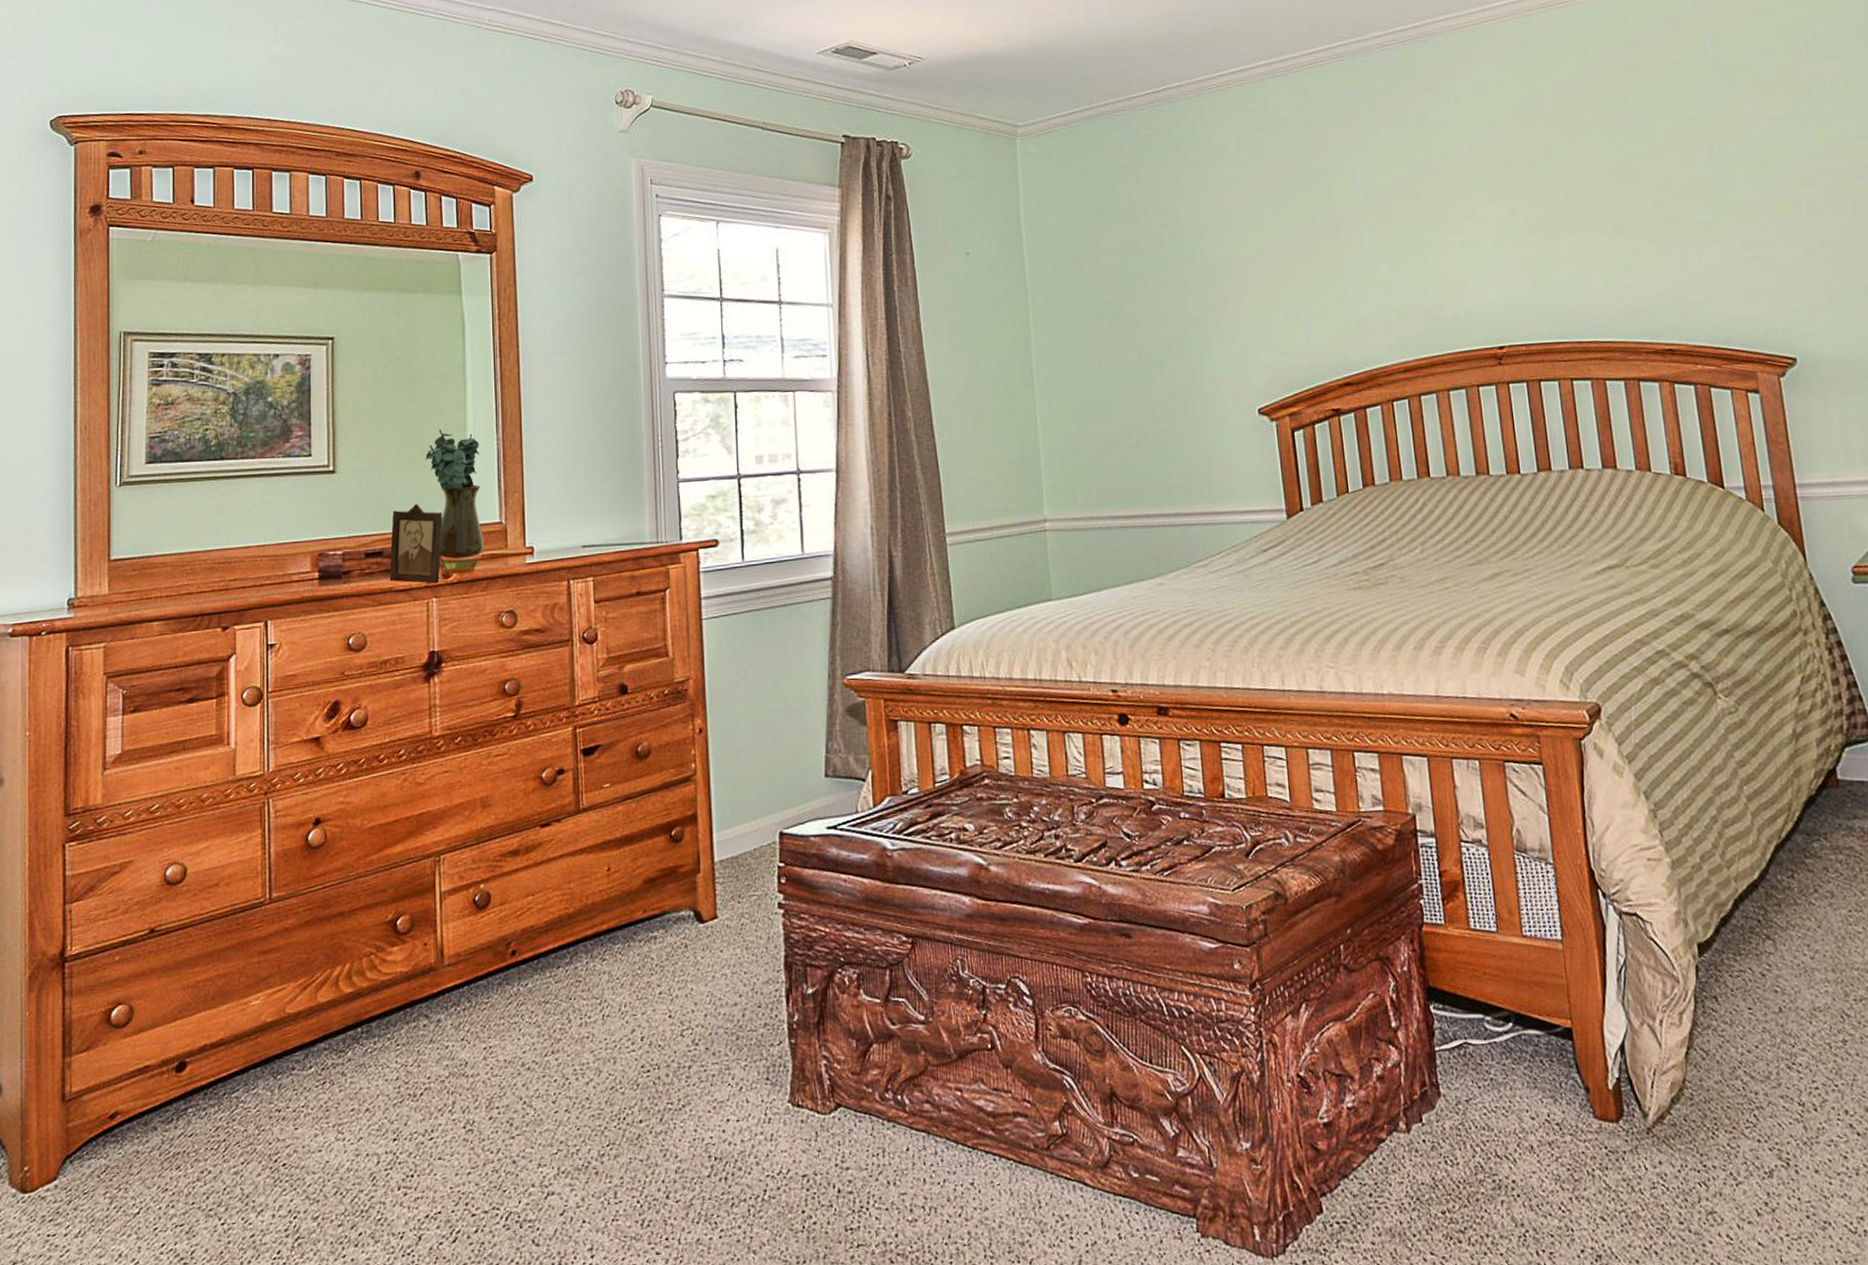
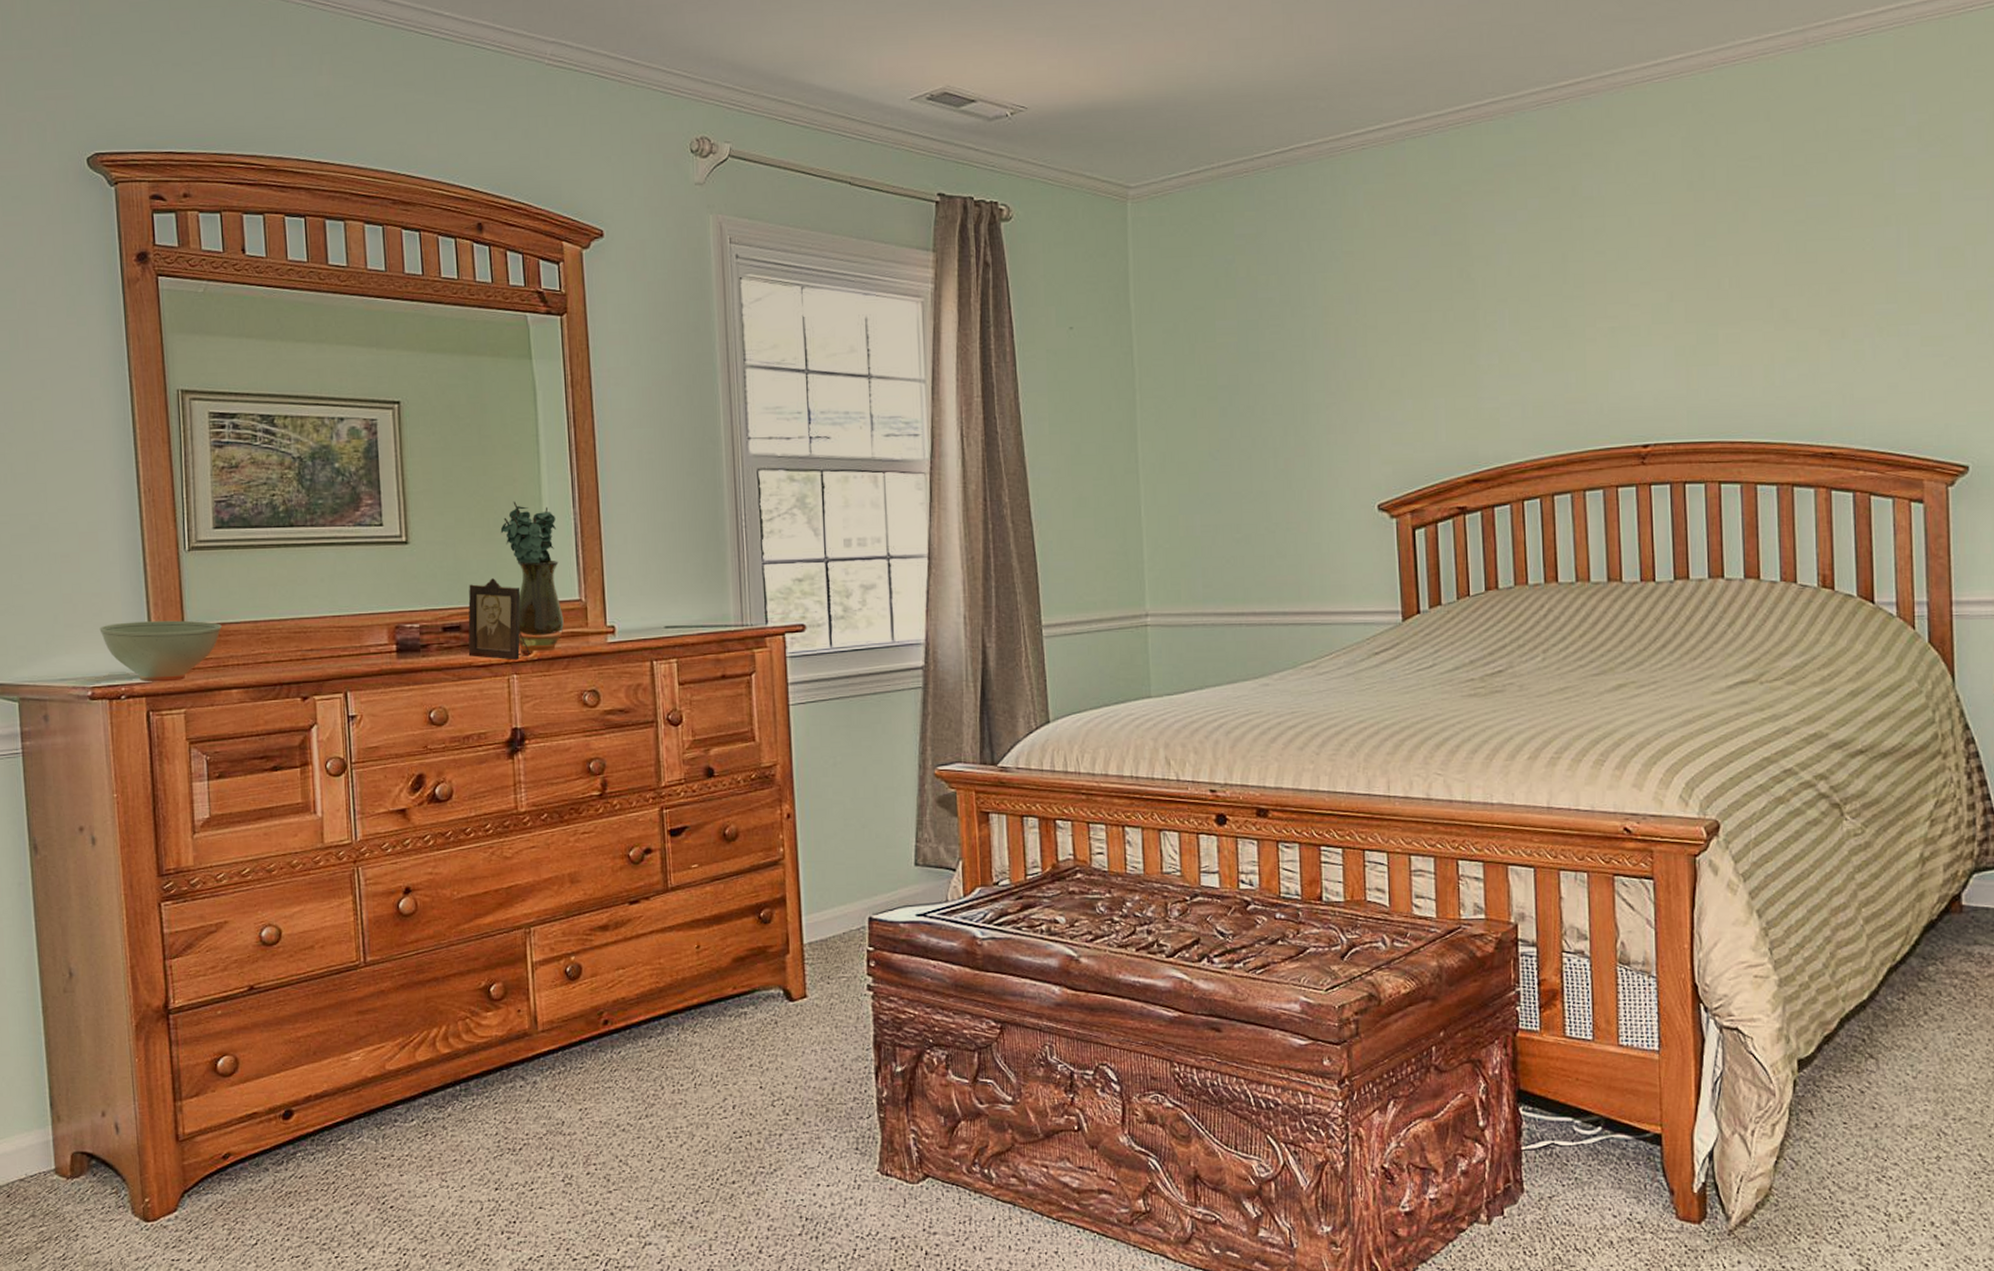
bowl: none [25,554,147,618] -> present [99,620,222,682]

